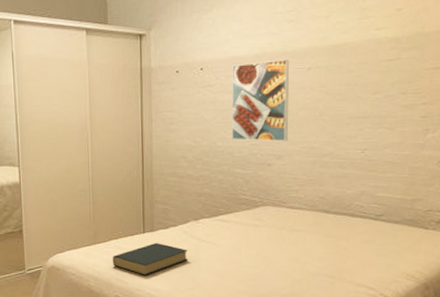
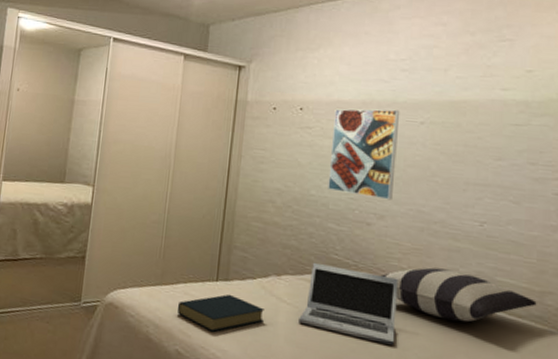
laptop: none [218,204,298,262] -> present [299,262,398,345]
pillow: none [282,193,409,234] -> present [380,267,537,322]

